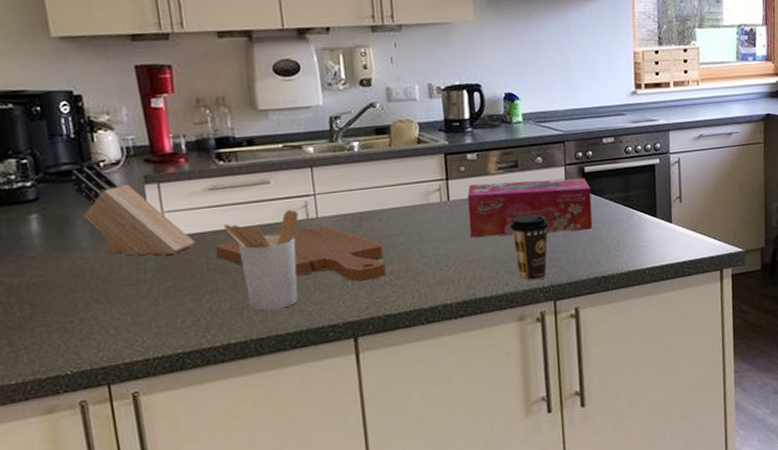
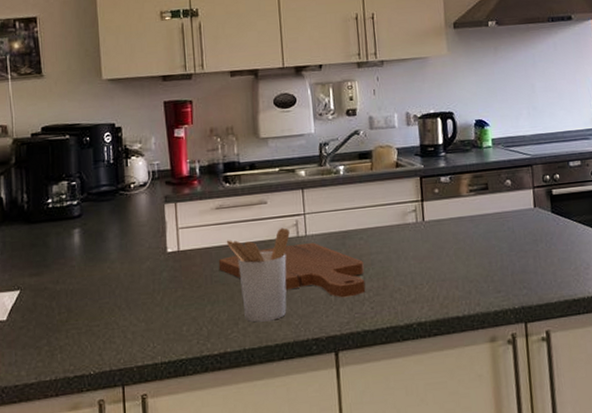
knife block: present [70,164,195,256] -> none [107,186,202,268]
tissue box: present [467,177,593,238] -> none [441,200,562,257]
coffee cup: present [509,214,549,282] -> none [481,235,519,303]

